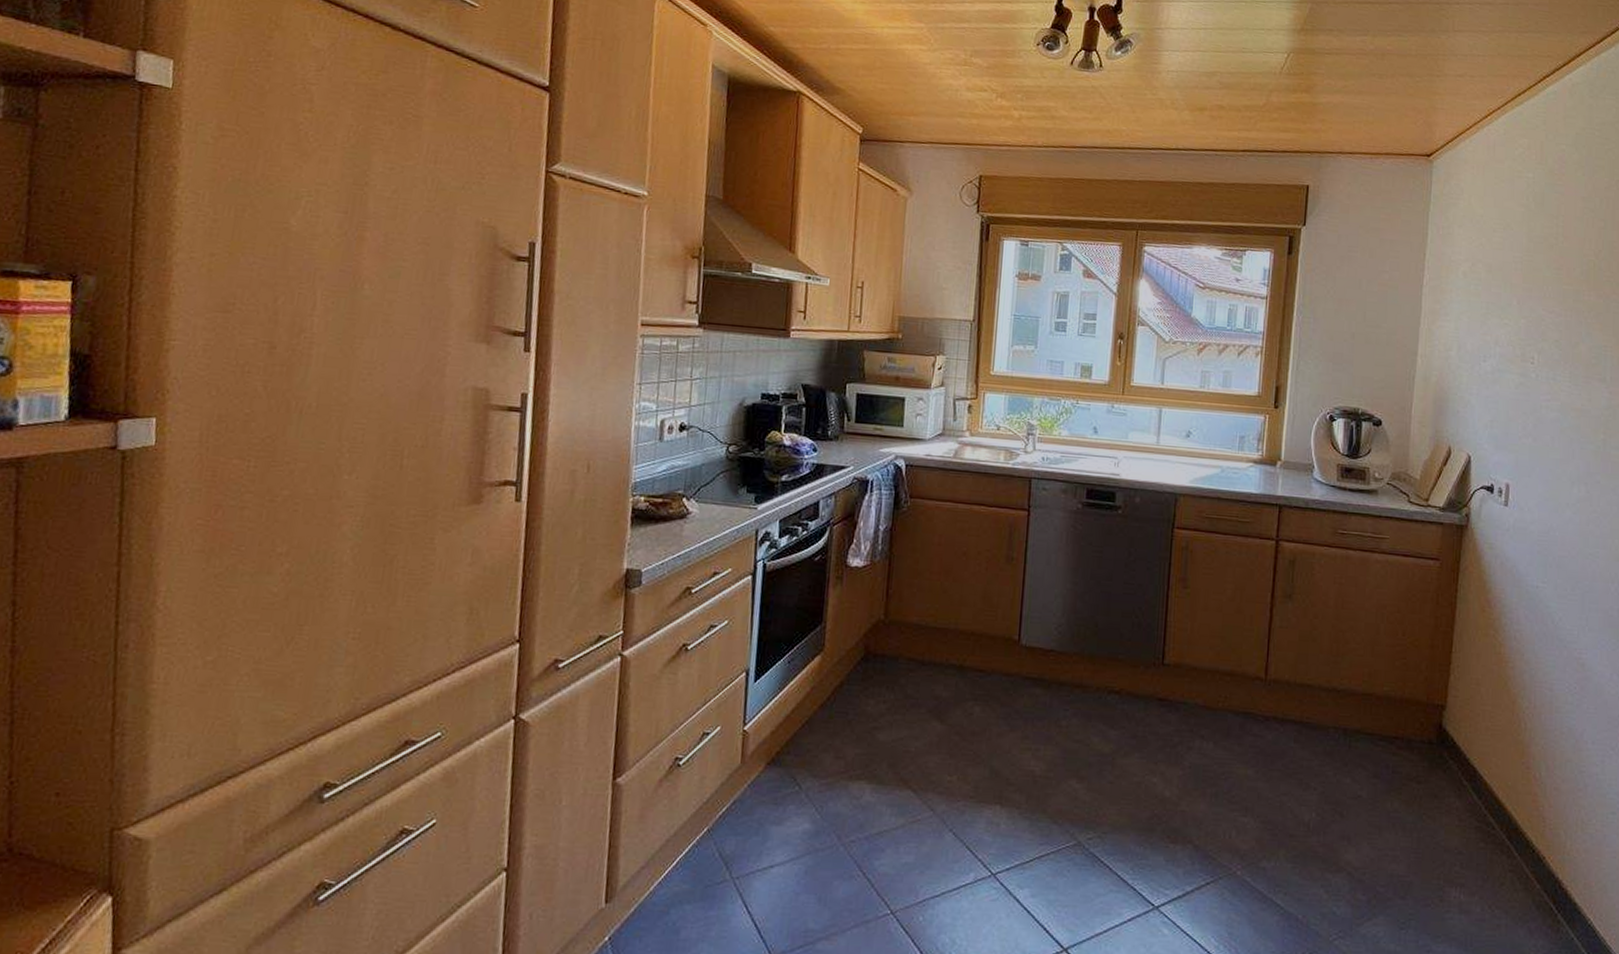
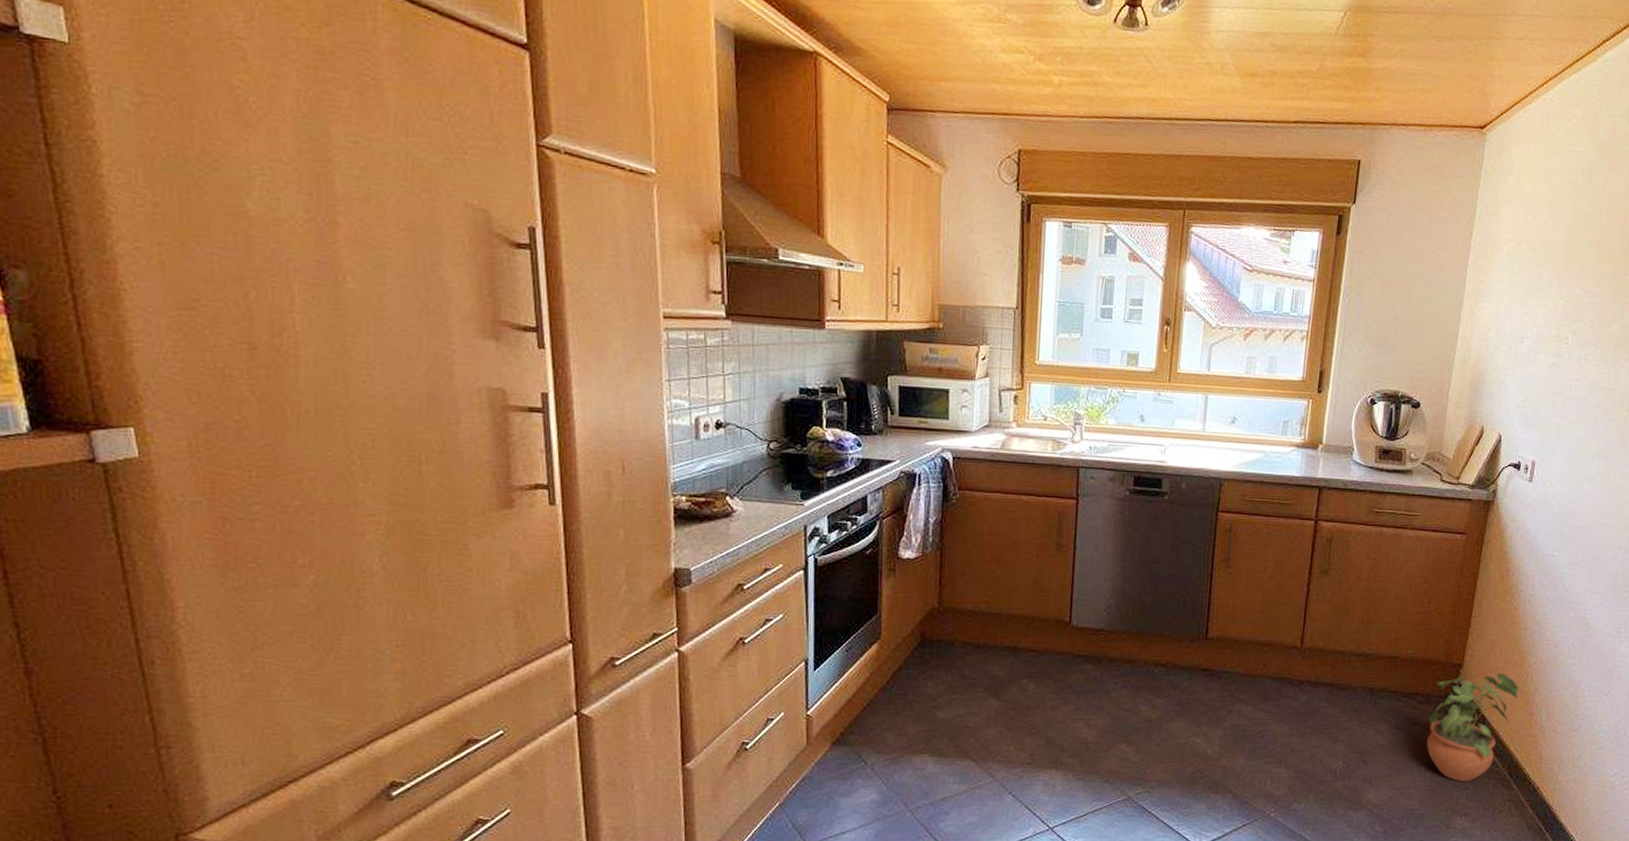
potted plant: none [1410,716,1513,846] -> present [1426,672,1520,782]

